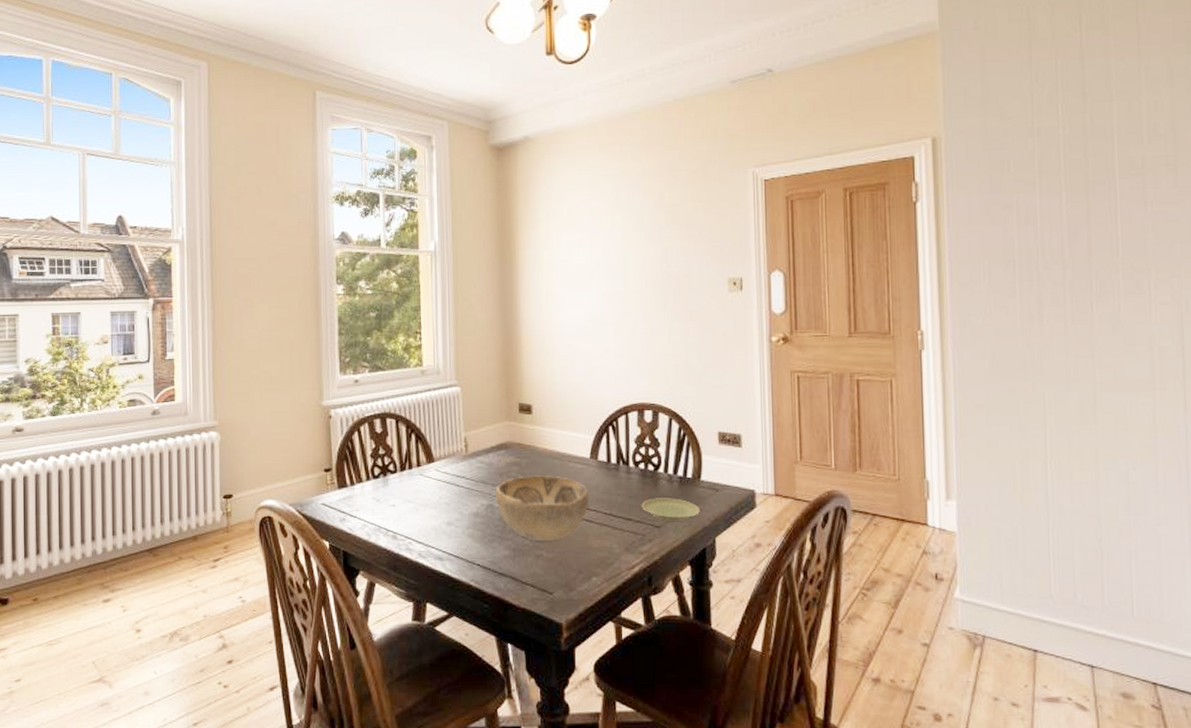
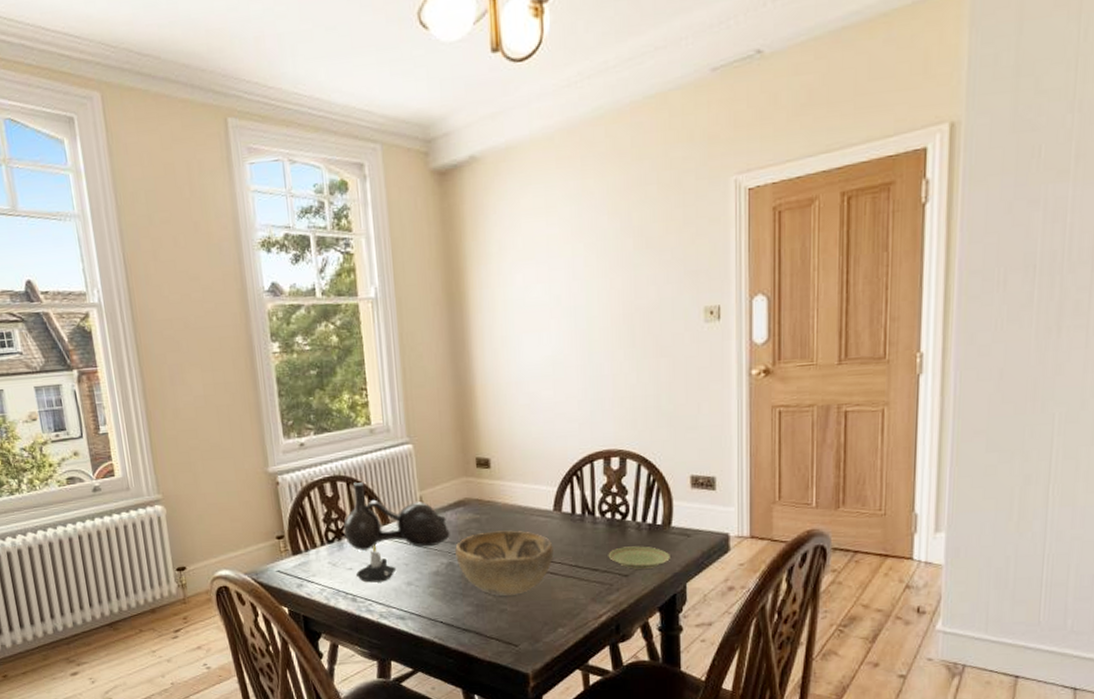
decorative vase: none [389,421,491,489] -> present [343,482,450,552]
candle: none [398,482,438,521] -> present [355,545,397,583]

